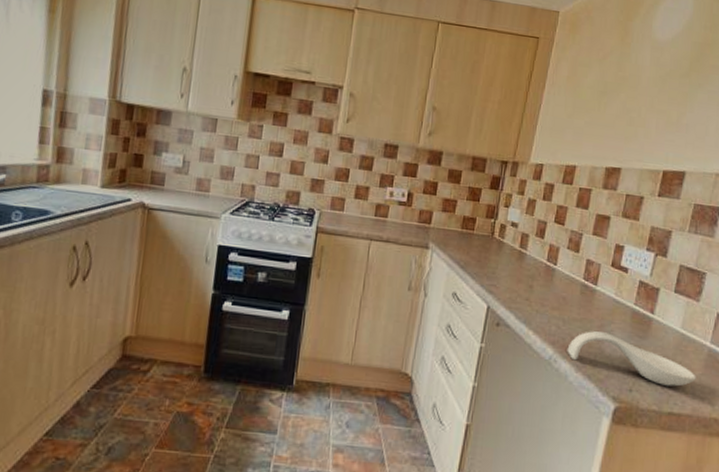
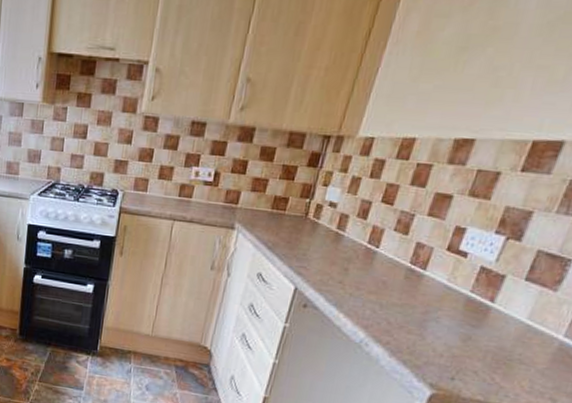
spoon rest: present [567,331,696,387] -> none [381,317,538,379]

